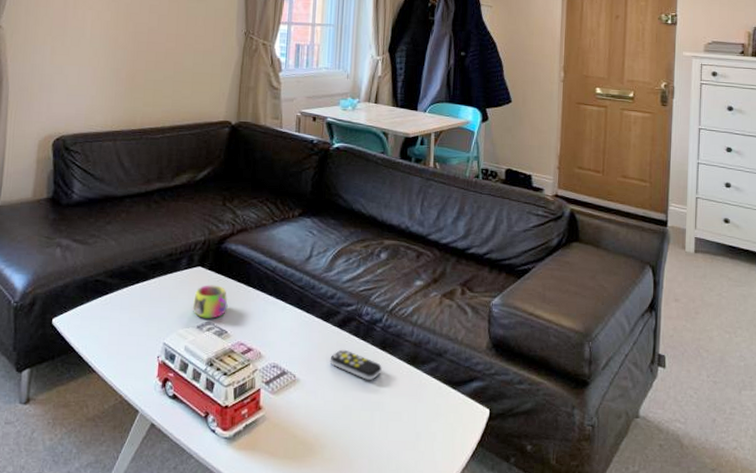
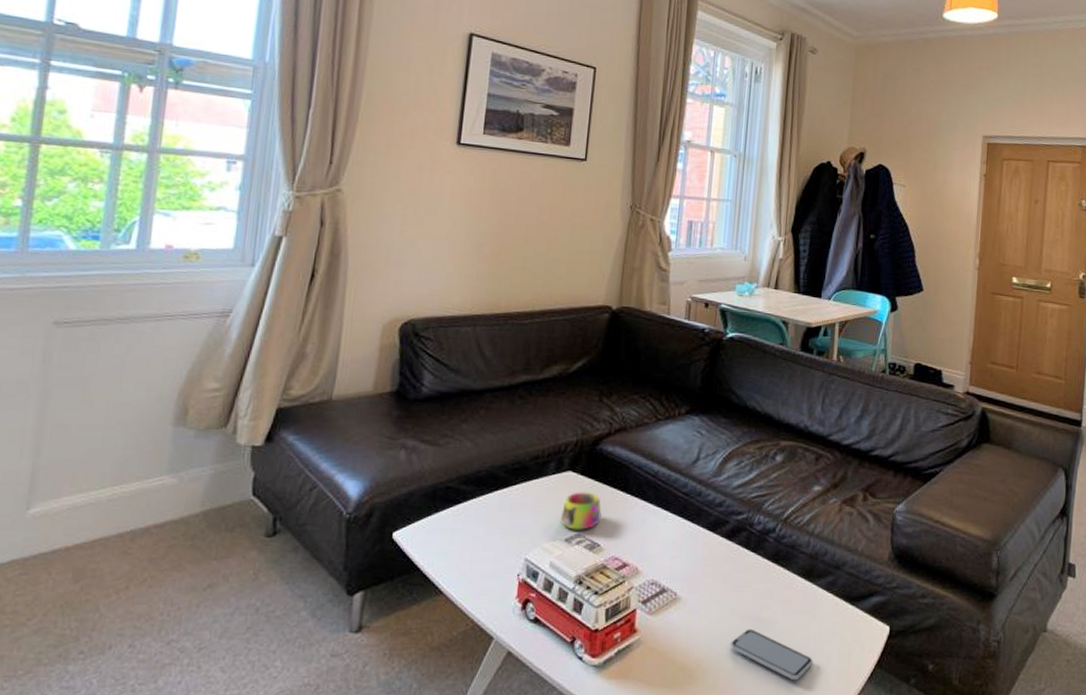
remote control: present [331,349,383,380] -> none [717,563,775,597]
smartphone: none [345,408,419,456] -> present [731,629,812,681]

